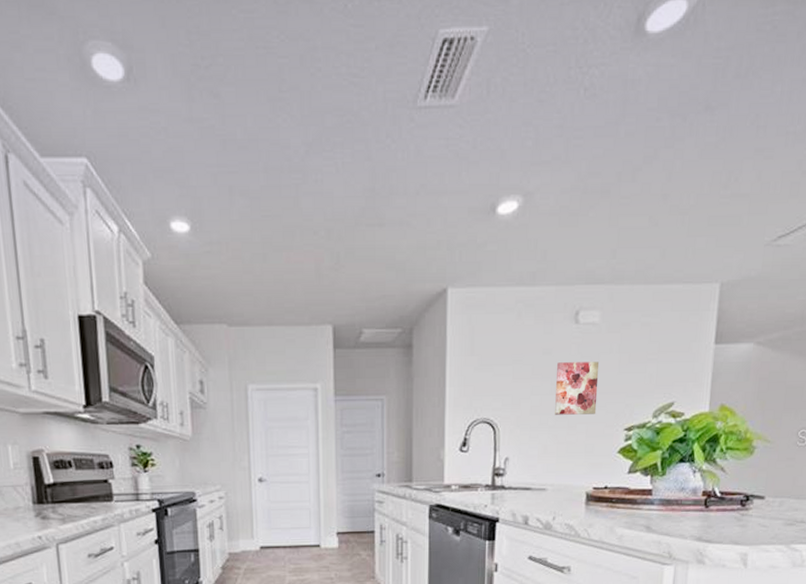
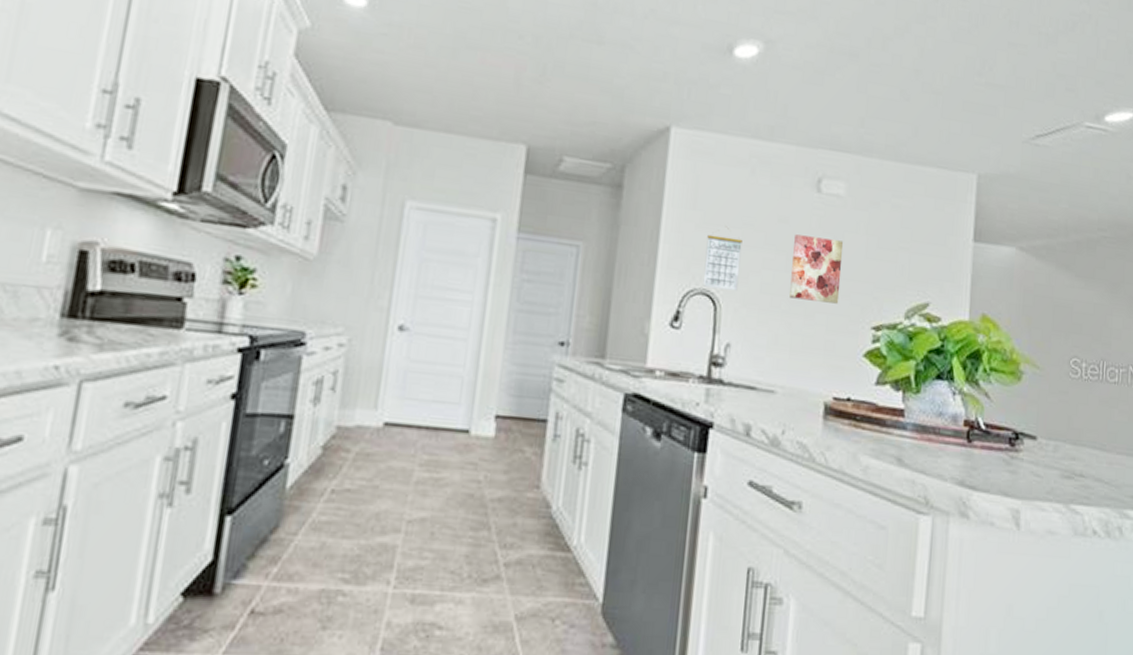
calendar: none [483,365,514,417] -> present [702,226,743,291]

